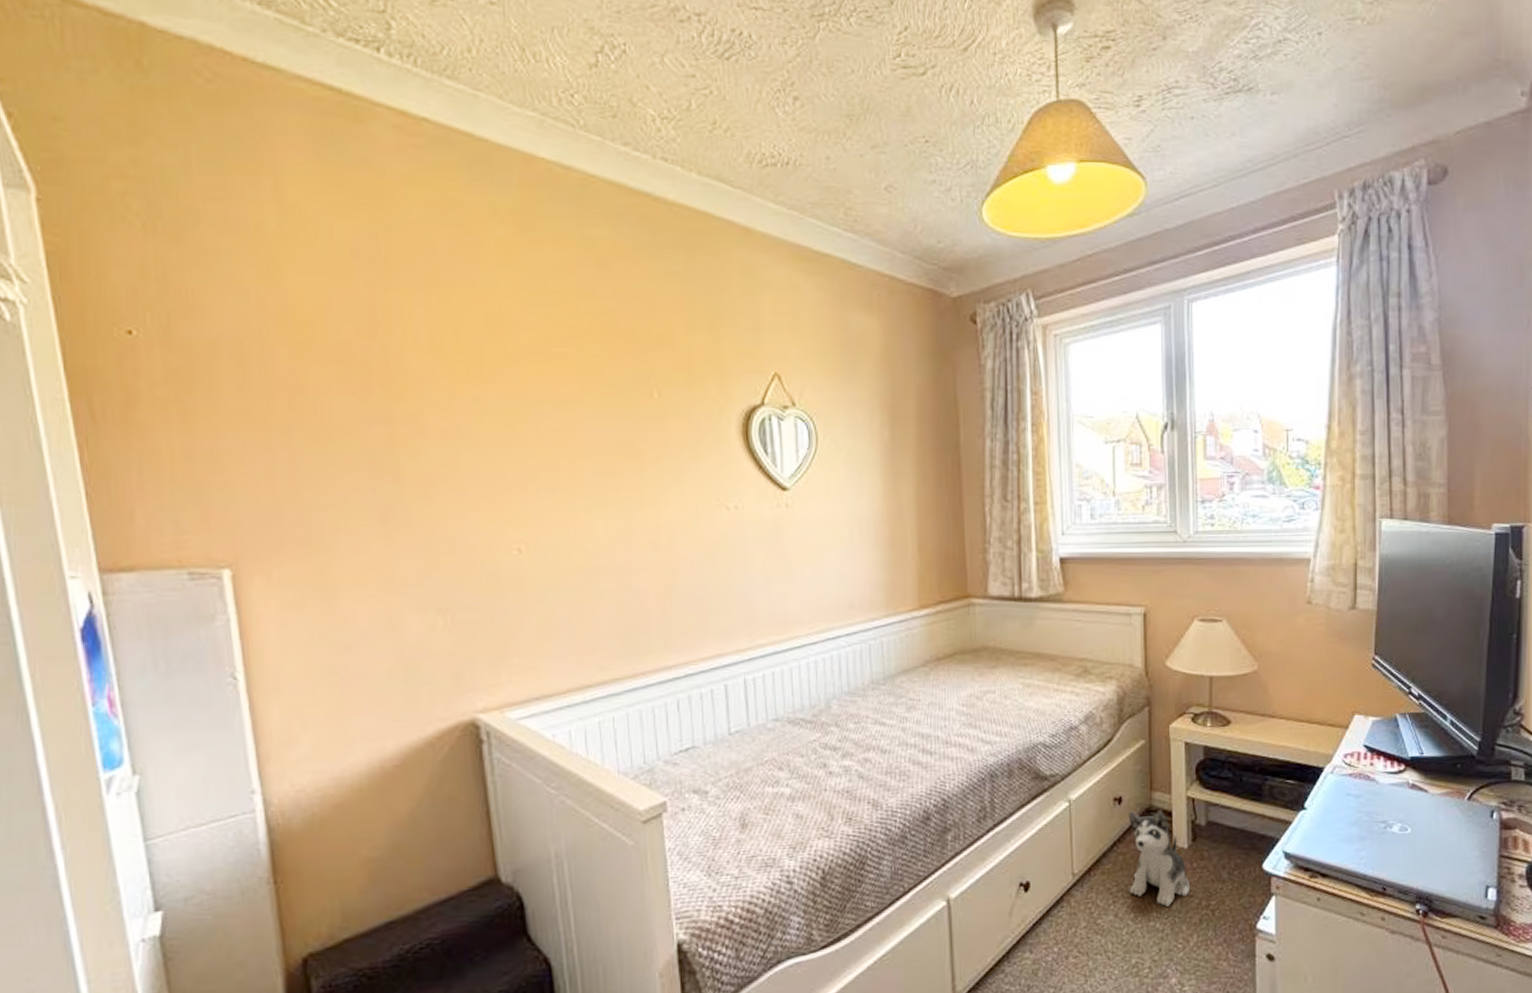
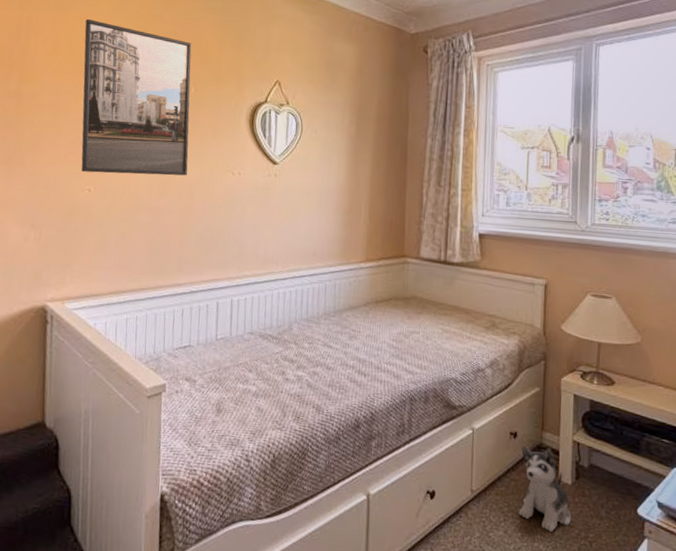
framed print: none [478,297,663,524] -> present [81,18,192,176]

